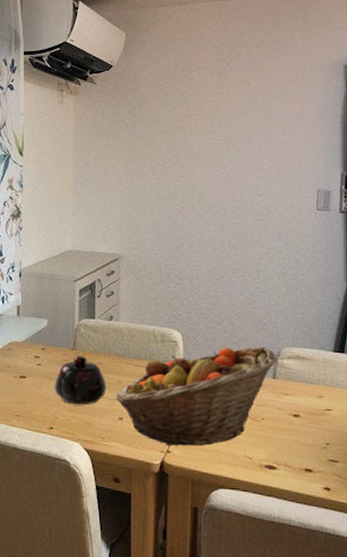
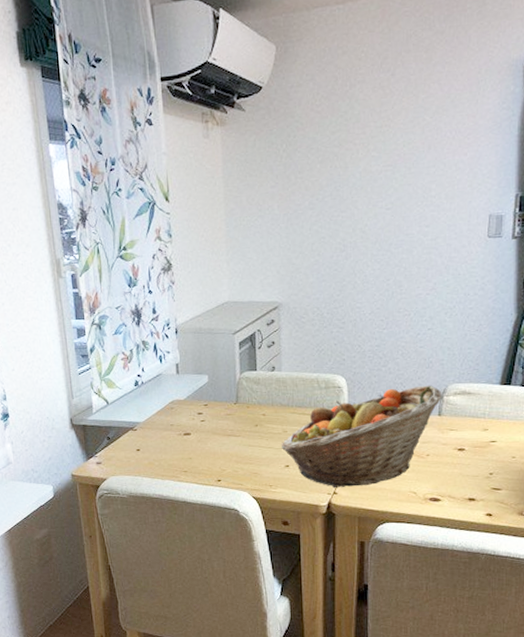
teapot: present [54,356,107,405] -> none [219,409,272,457]

